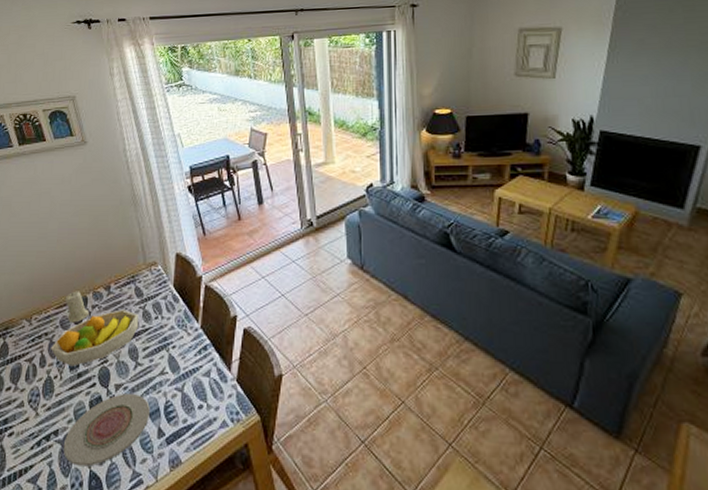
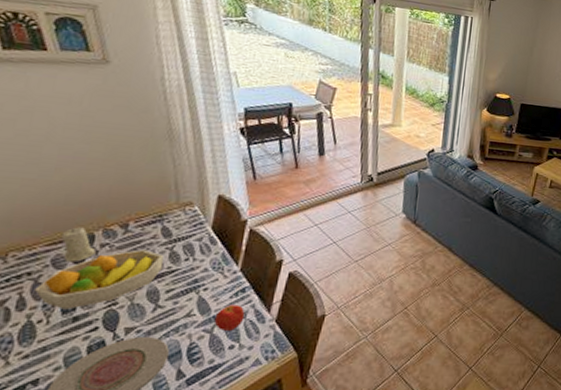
apple: none [183,362,209,390] -> present [214,304,245,331]

